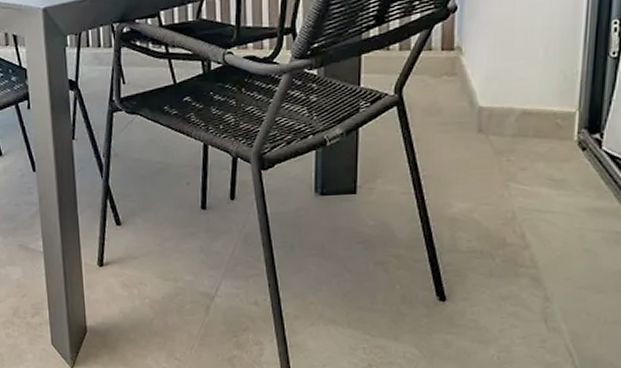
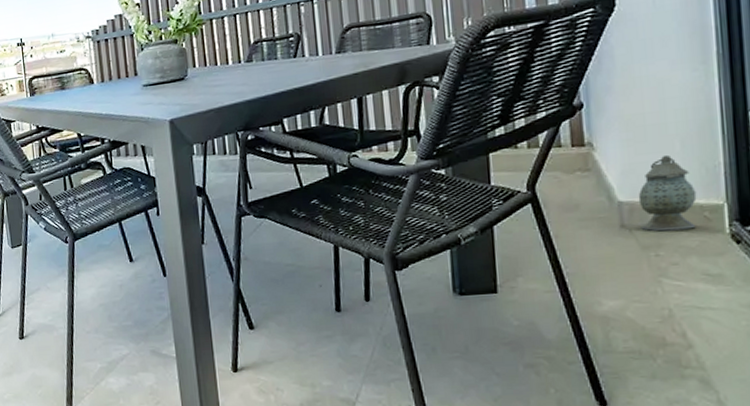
lantern: none [496,61,553,137] -> present [638,154,697,232]

